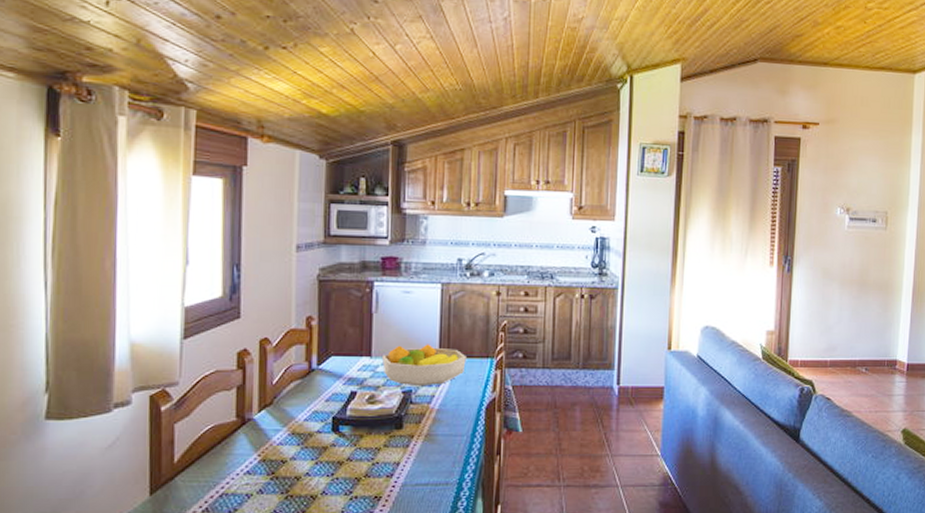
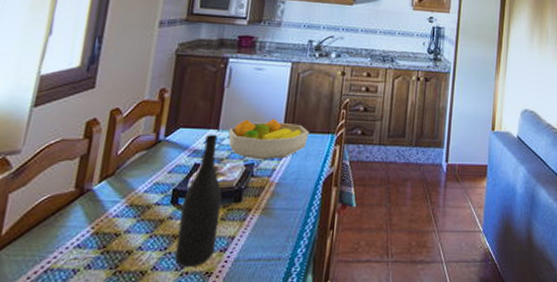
wine bottle: none [342,361,383,493] -> present [174,134,222,268]

